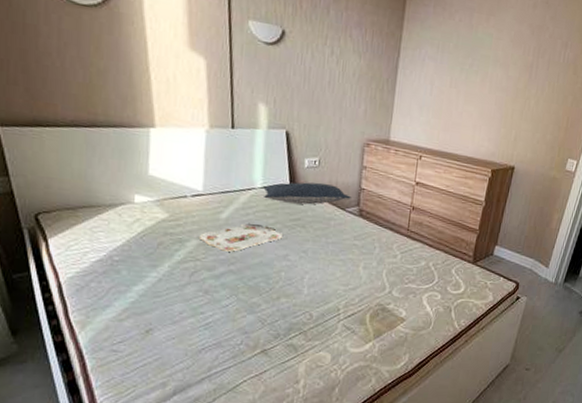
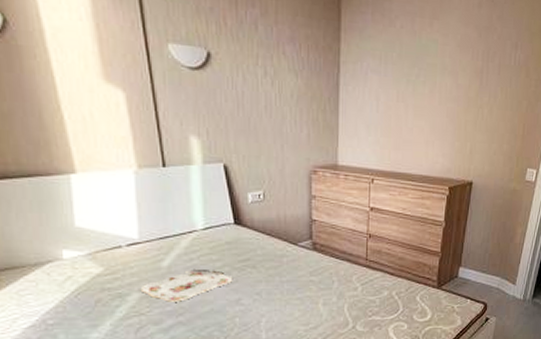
pillow: present [263,182,351,205] -> none [205,219,302,243]

